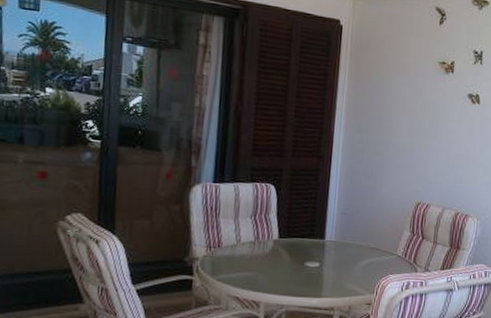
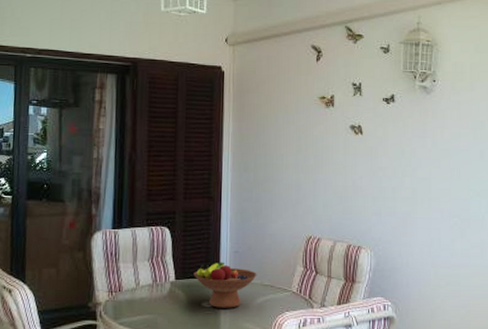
fruit bowl: none [298,222,364,269] -> present [194,262,257,308]

